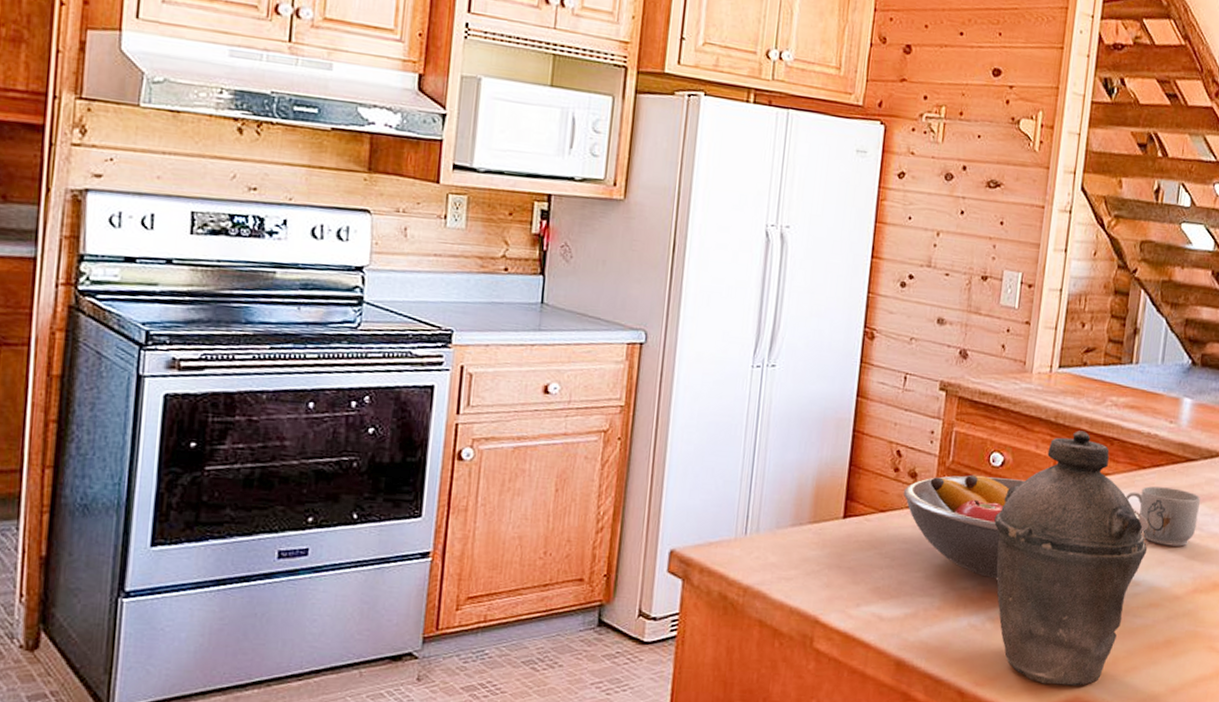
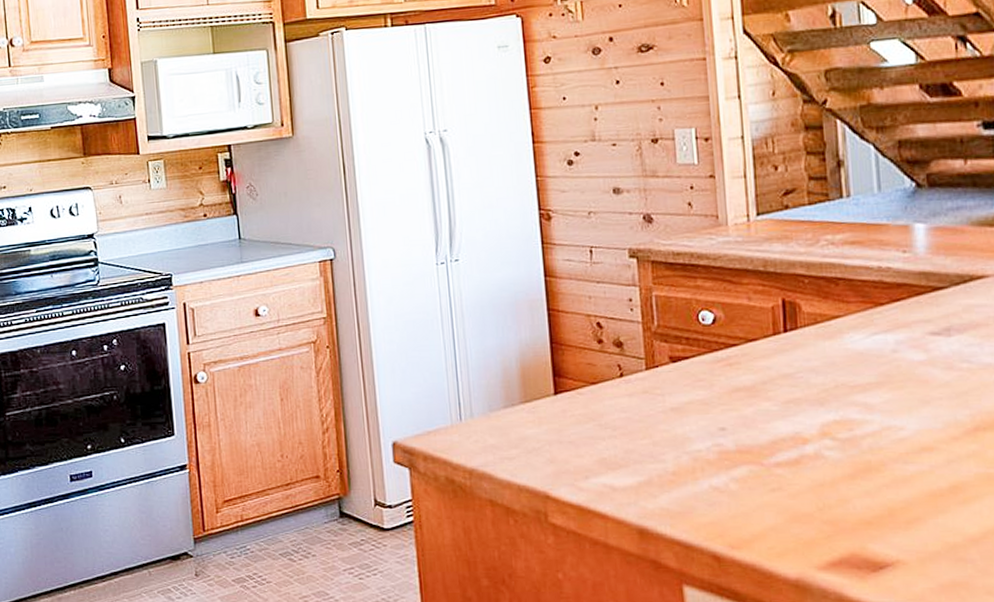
fruit bowl: present [903,474,1148,579] -> none [611,334,901,439]
kettle: present [994,430,1148,686] -> none [717,275,906,543]
mug: present [1125,486,1200,547] -> none [865,321,963,384]

